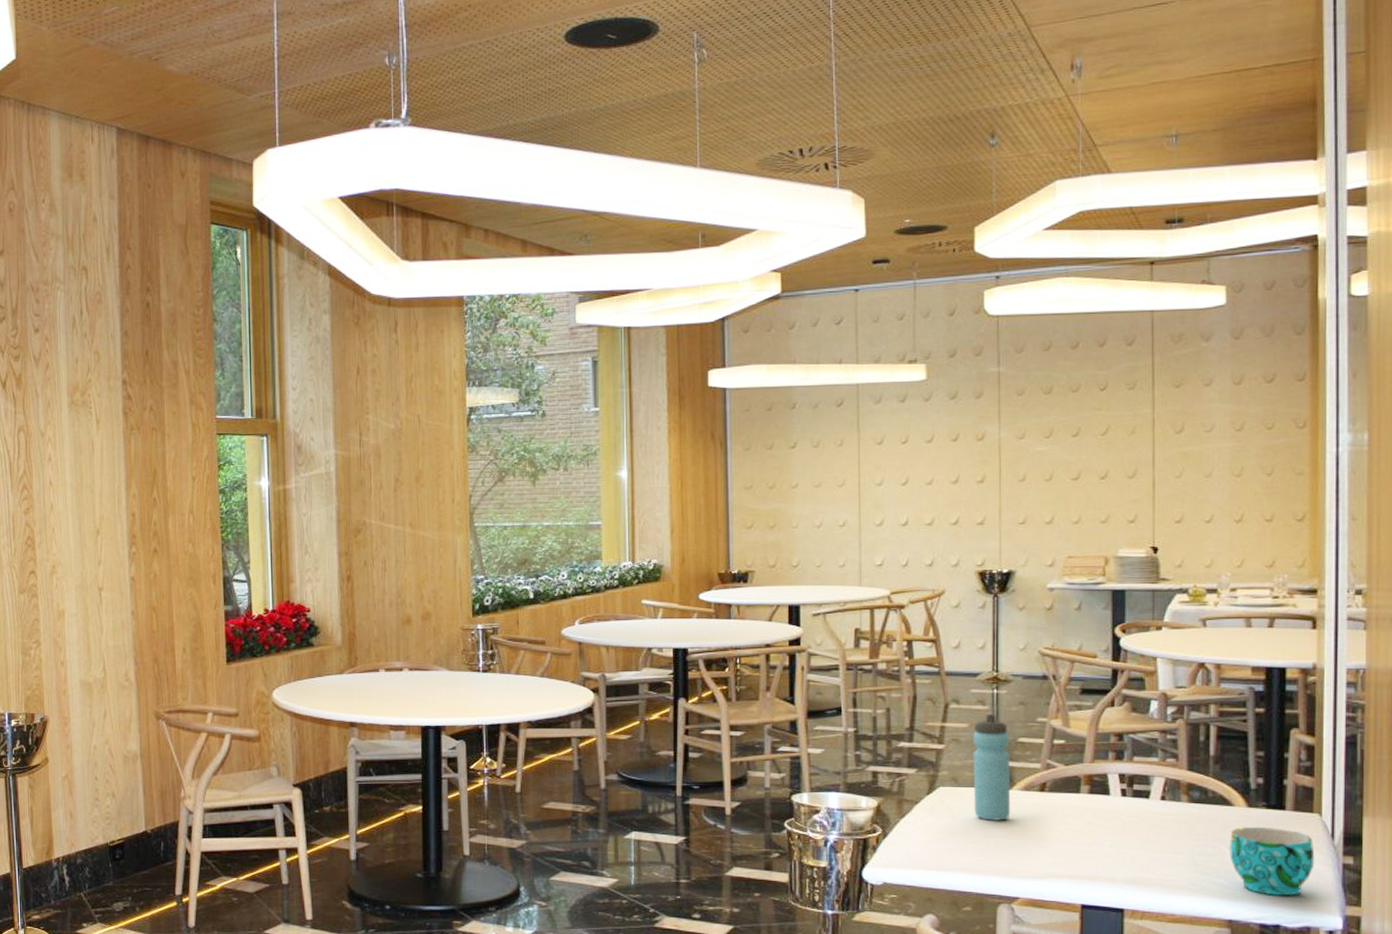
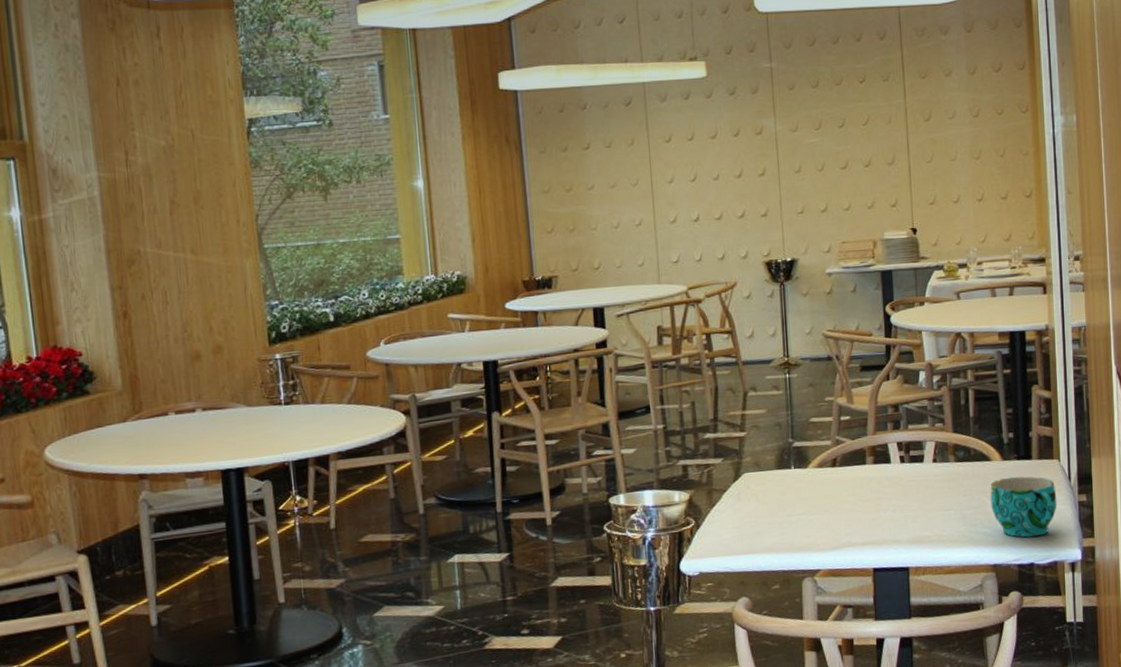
water bottle: present [973,713,1011,821] -> none [770,397,808,501]

